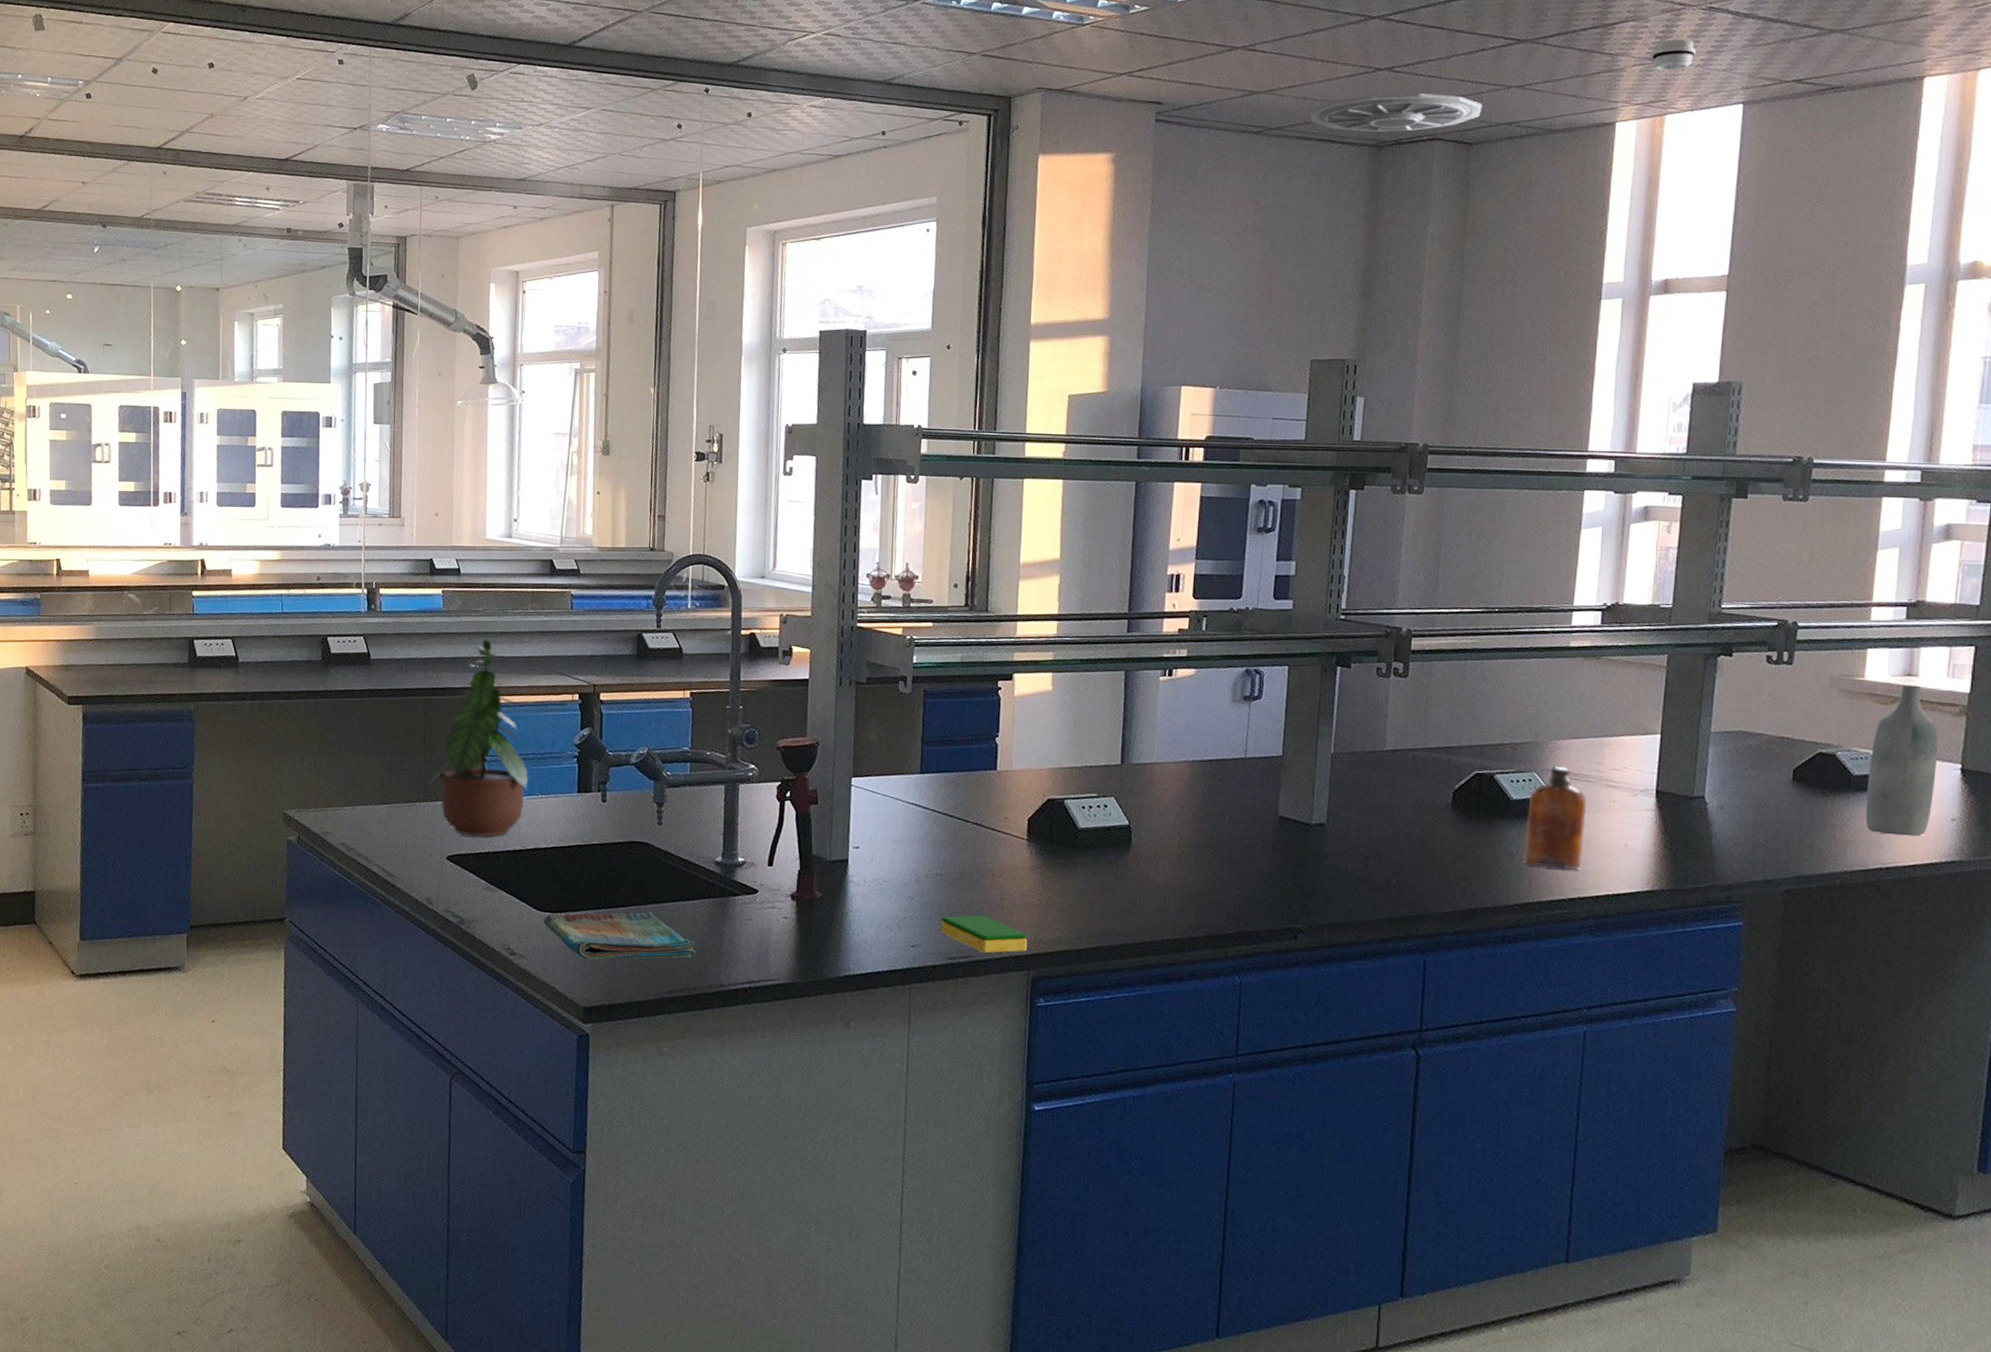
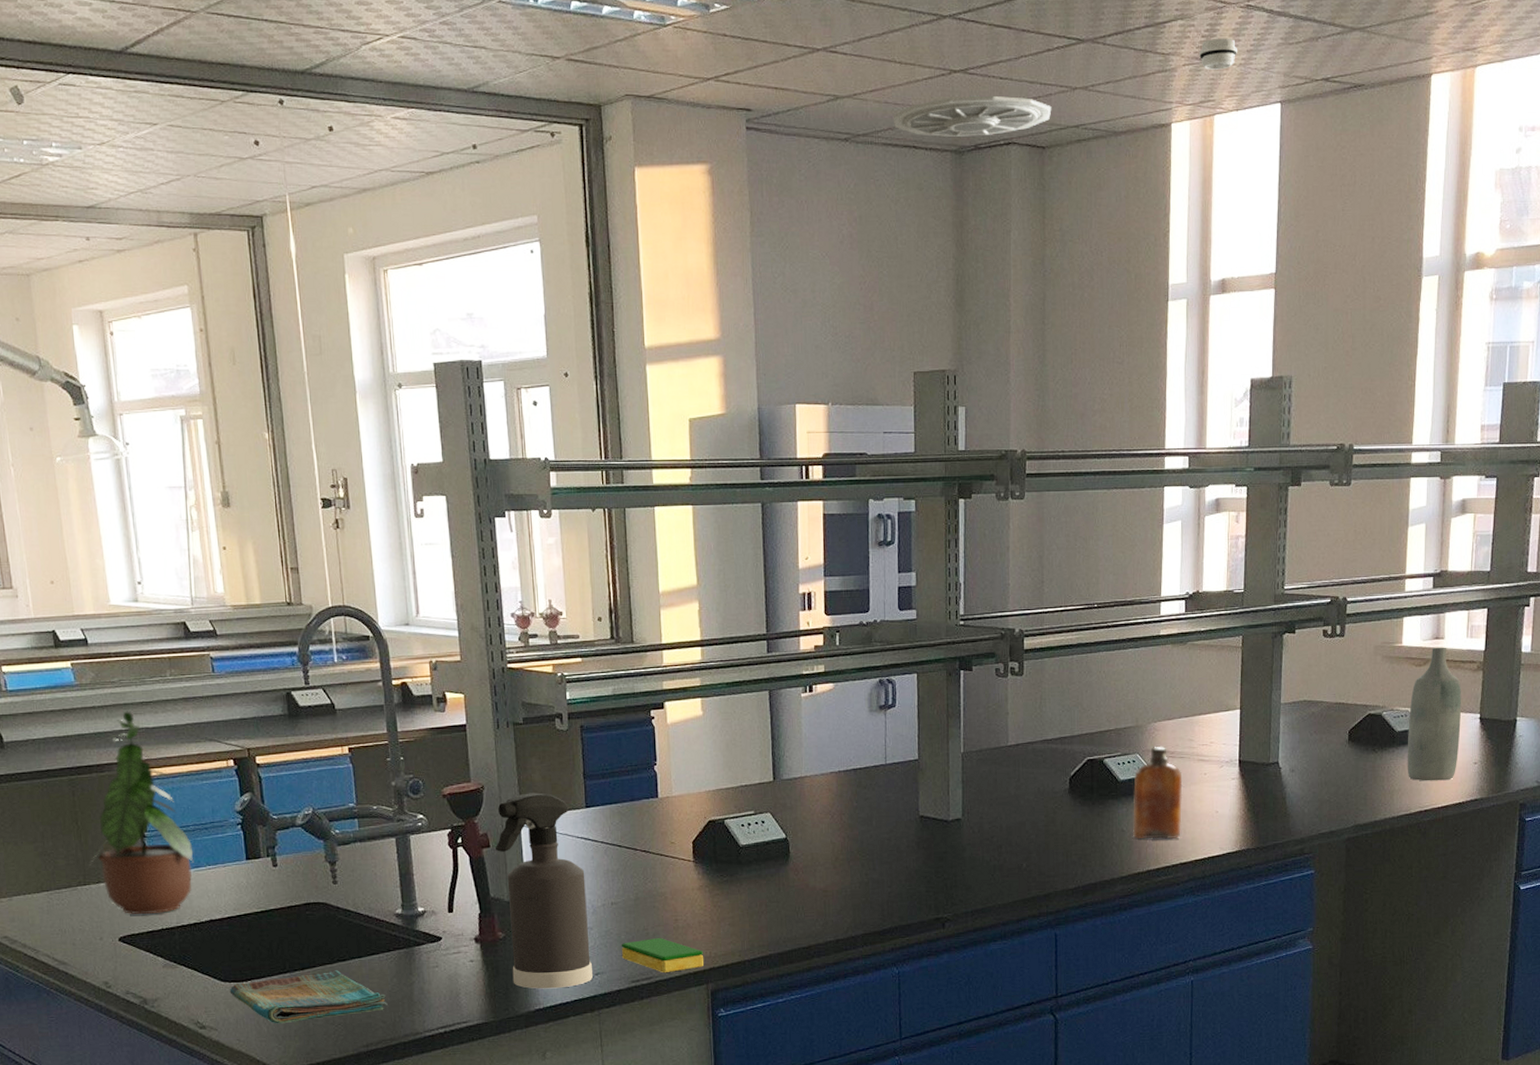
spray bottle: none [822,753,912,957] -> present [495,793,593,989]

